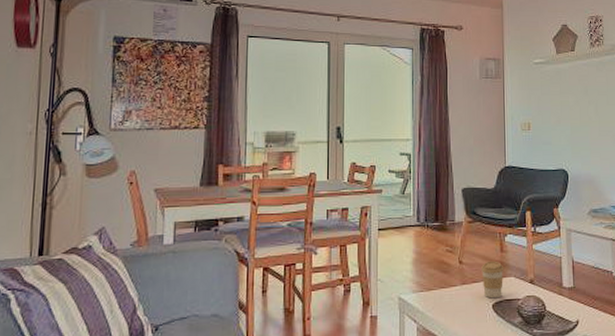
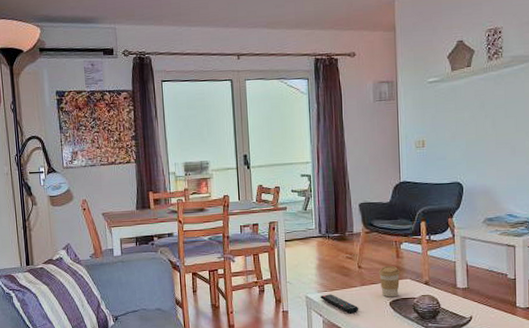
remote control: none [415,295,459,319] -> present [320,294,359,314]

